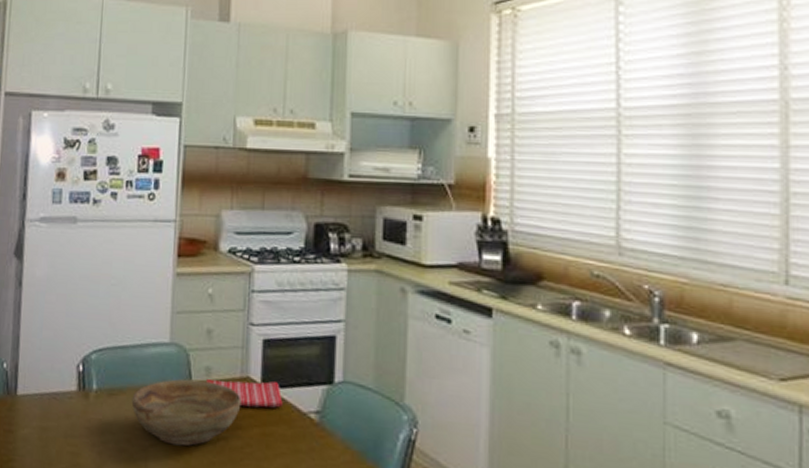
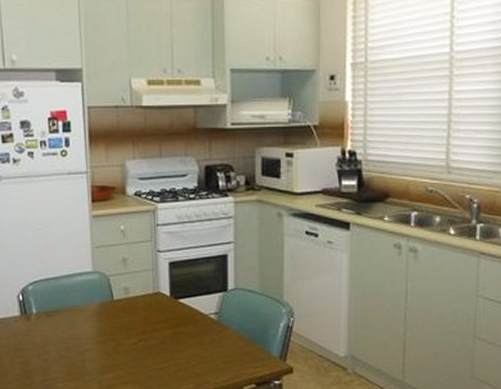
bowl: present [131,379,242,446] -> none [66,298,155,349]
dish towel: present [206,379,283,408] -> none [126,294,188,314]

